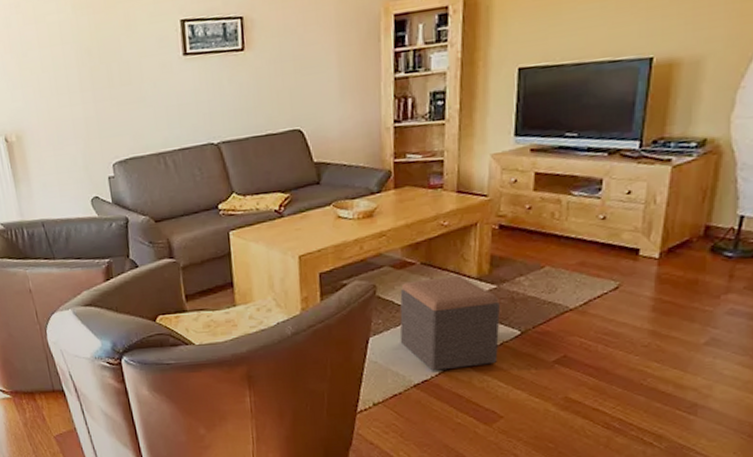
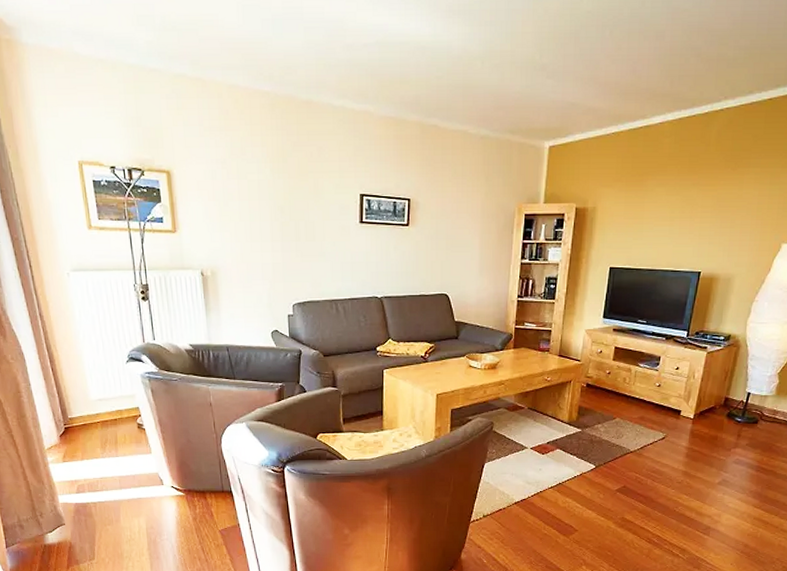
footstool: present [400,275,500,371] -> none [507,420,582,492]

